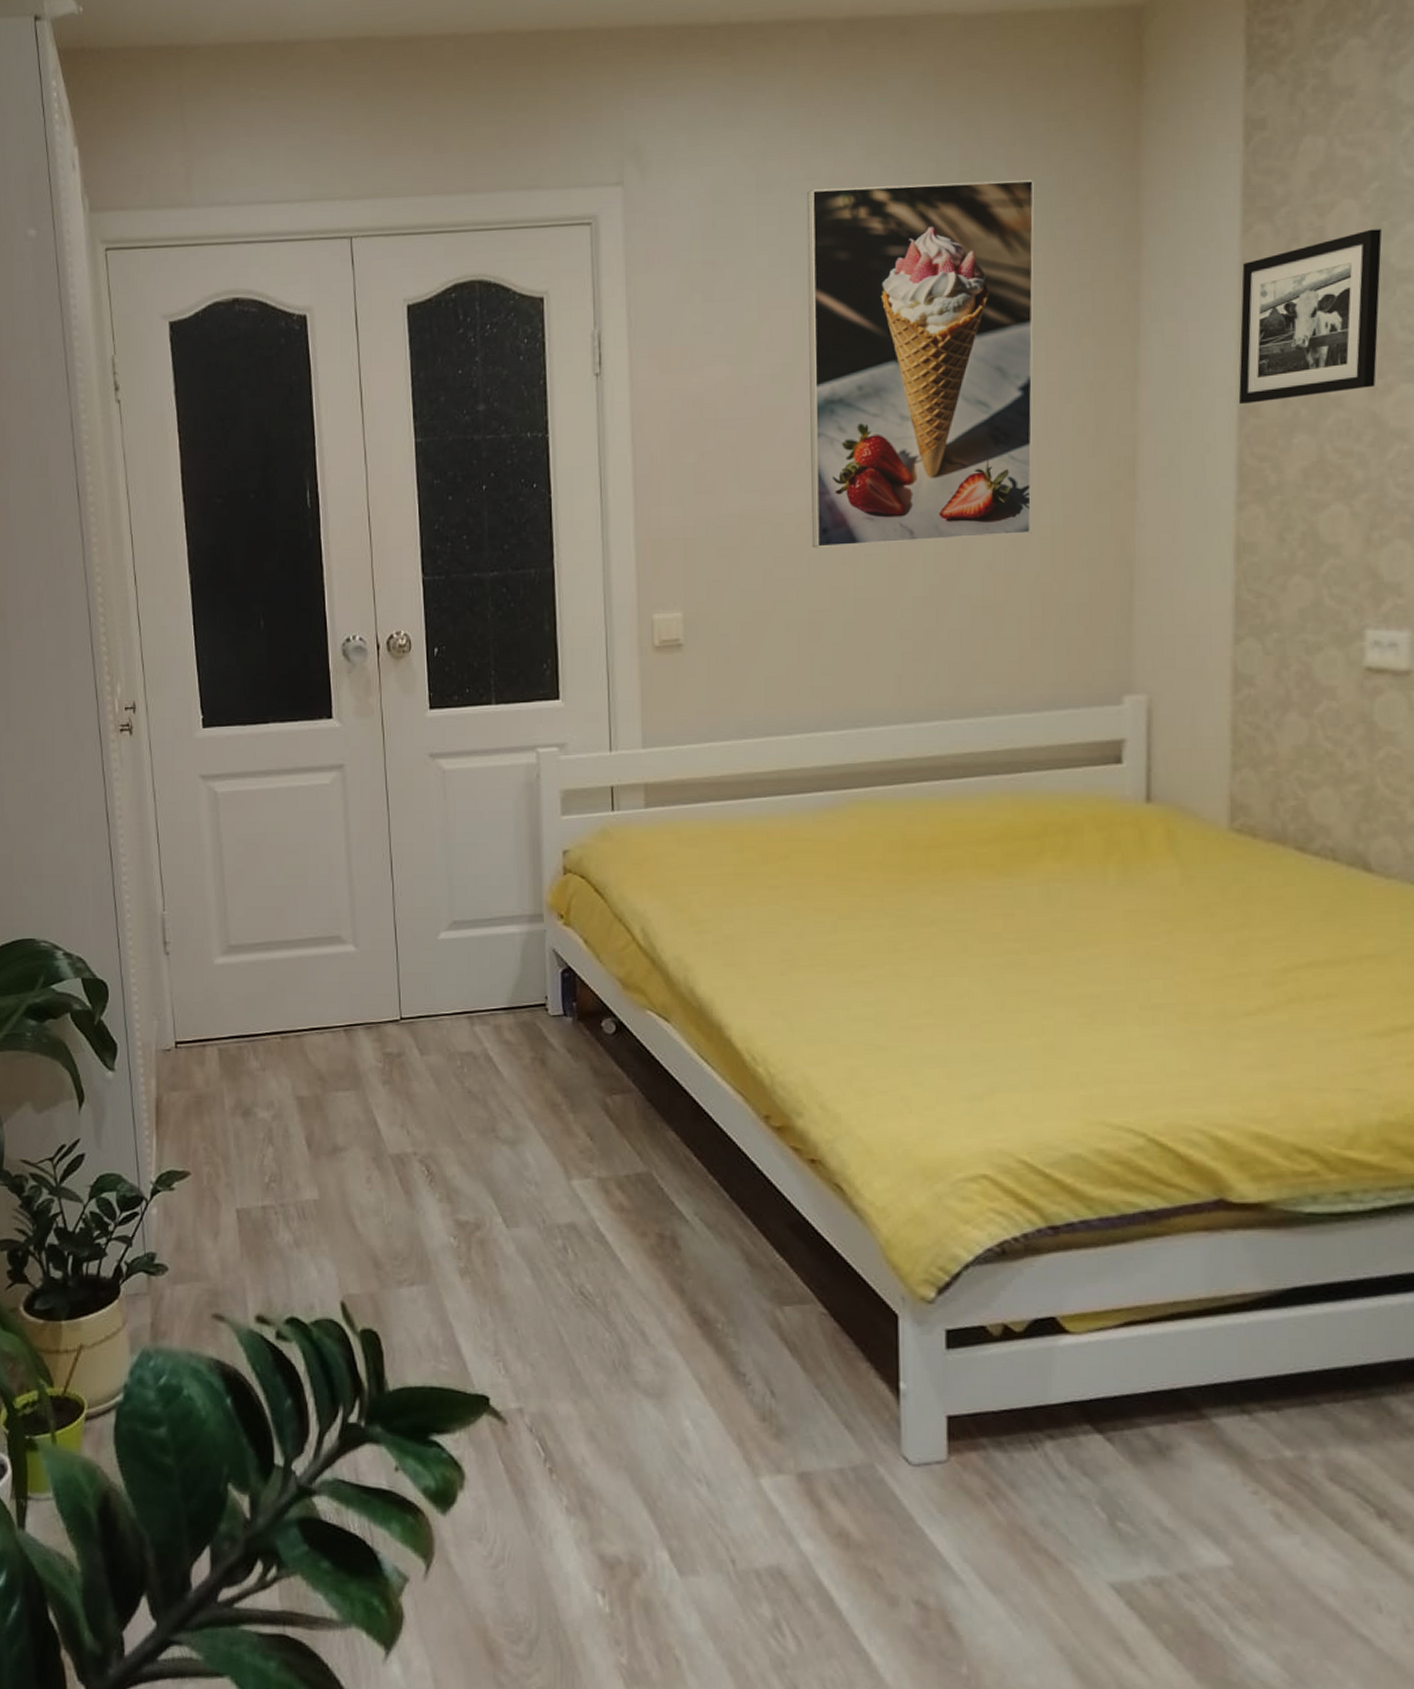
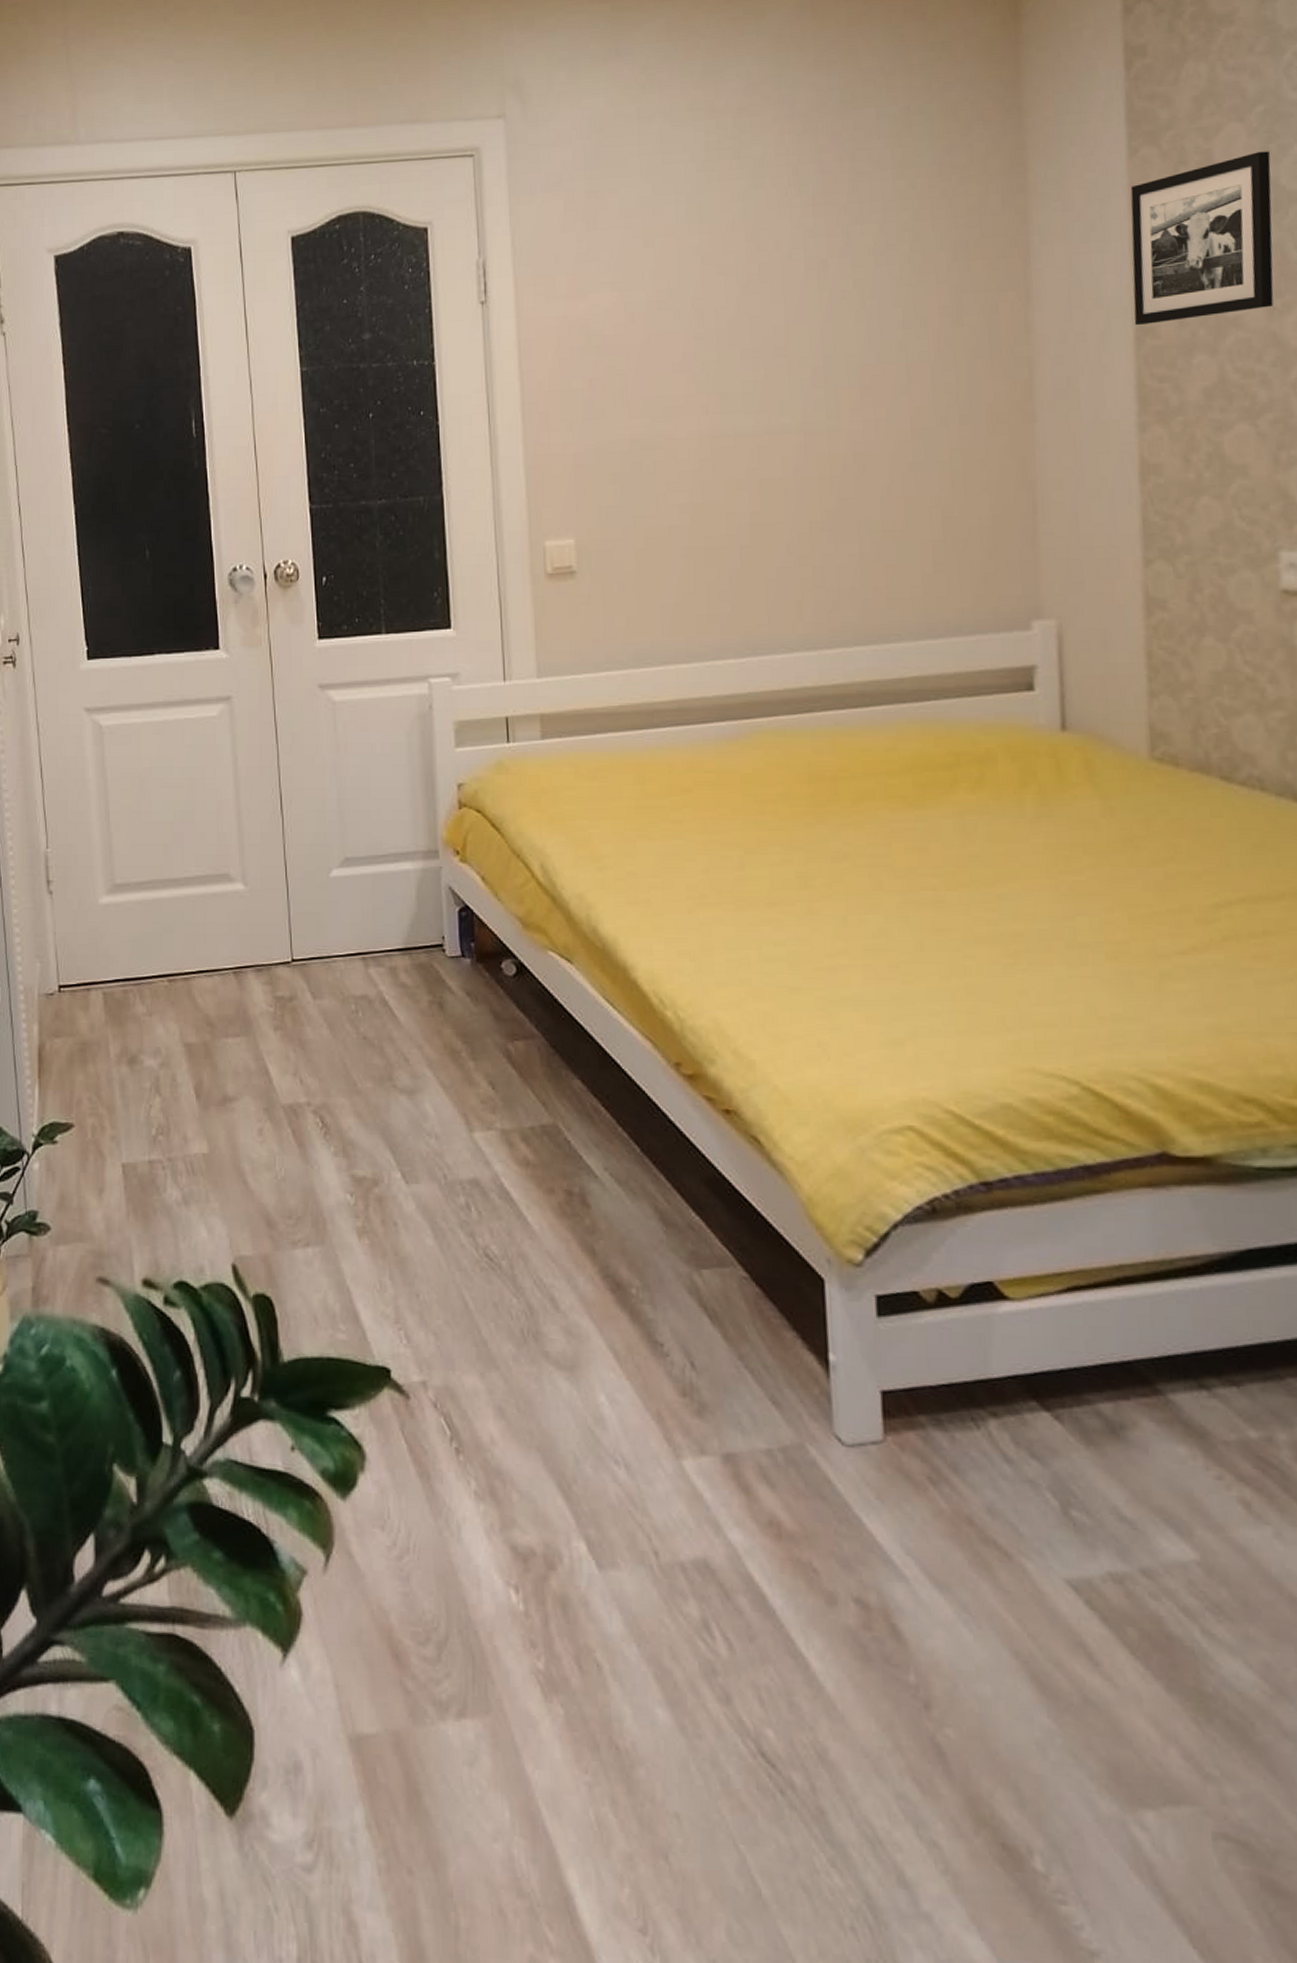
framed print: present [807,179,1035,548] -> none [689,107,930,474]

